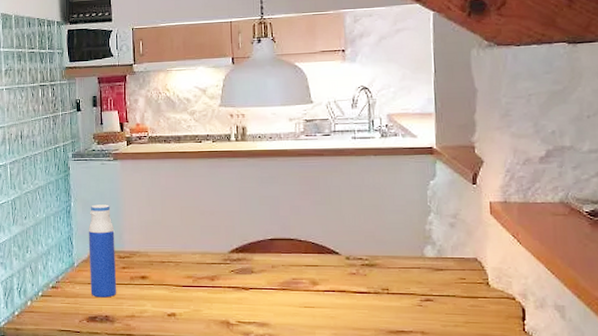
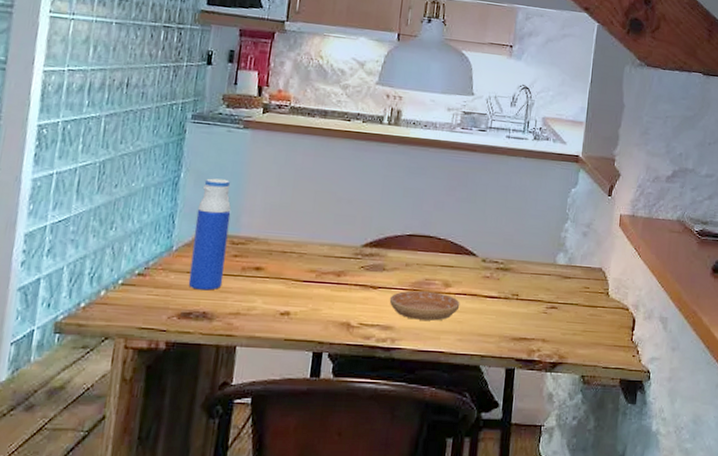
saucer: none [261,290,330,317] -> present [389,290,460,321]

